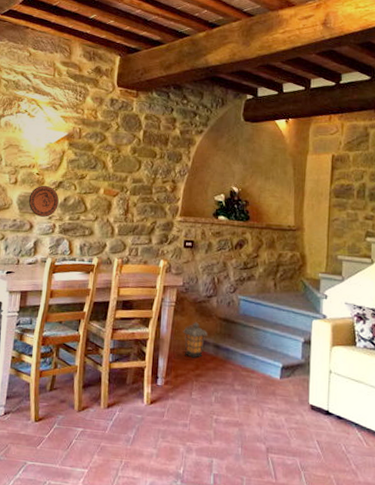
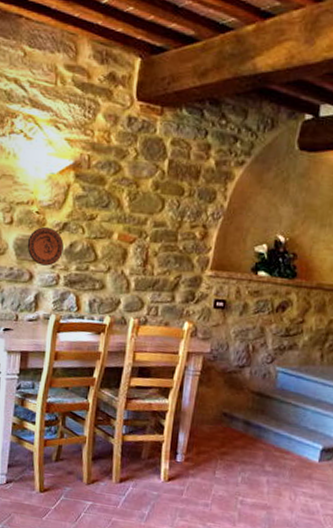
lantern: present [183,322,208,358] -> none [208,394,237,435]

